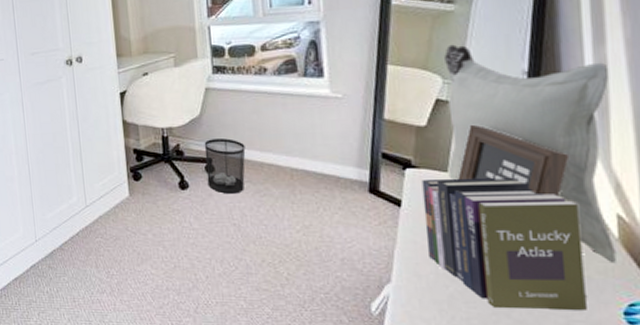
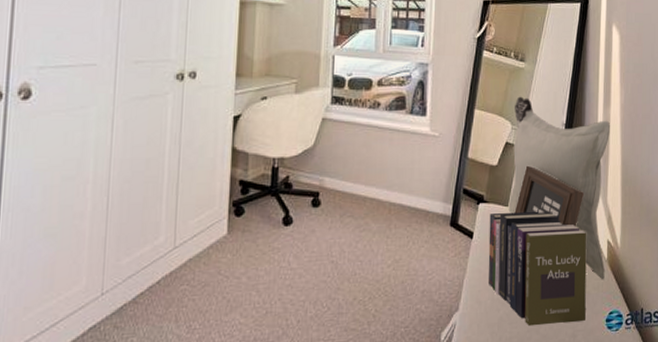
waste bin: present [204,138,246,194] -> none [312,171,352,230]

